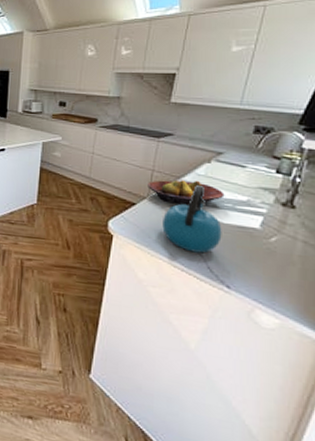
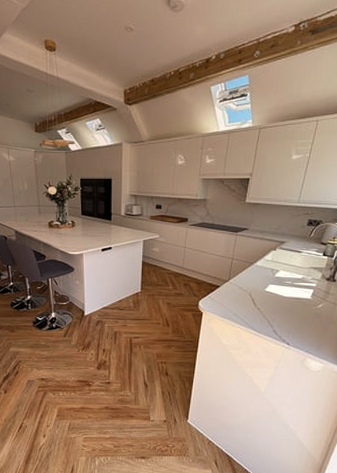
fruit bowl: present [147,180,225,205] -> none [228,264,286,285]
kettle: present [162,184,222,254] -> none [240,268,284,321]

